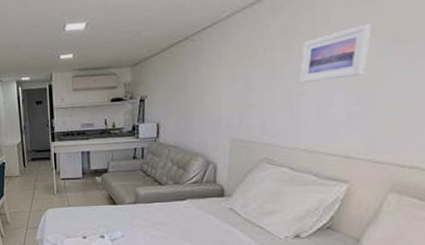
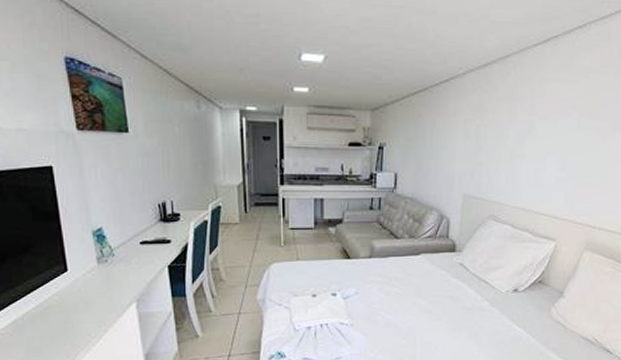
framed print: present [299,24,373,84] -> none [521,100,576,147]

